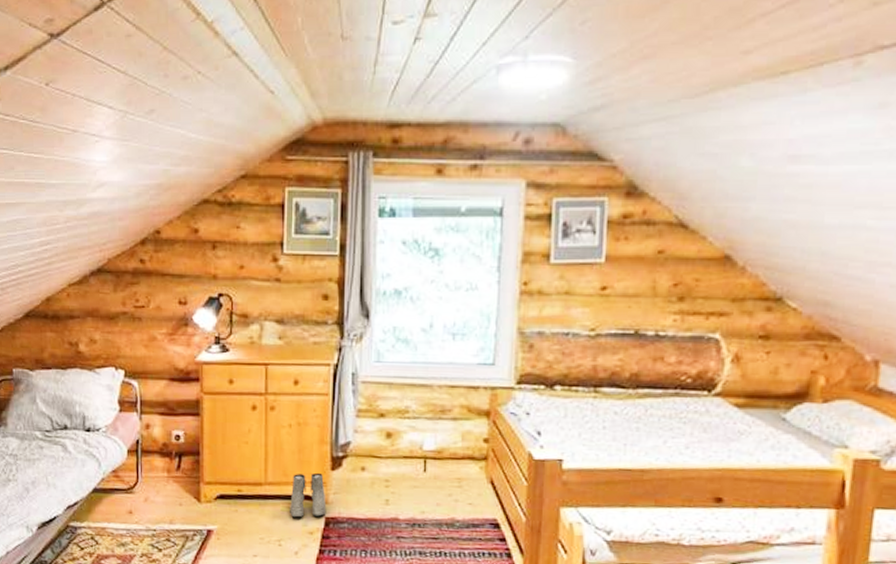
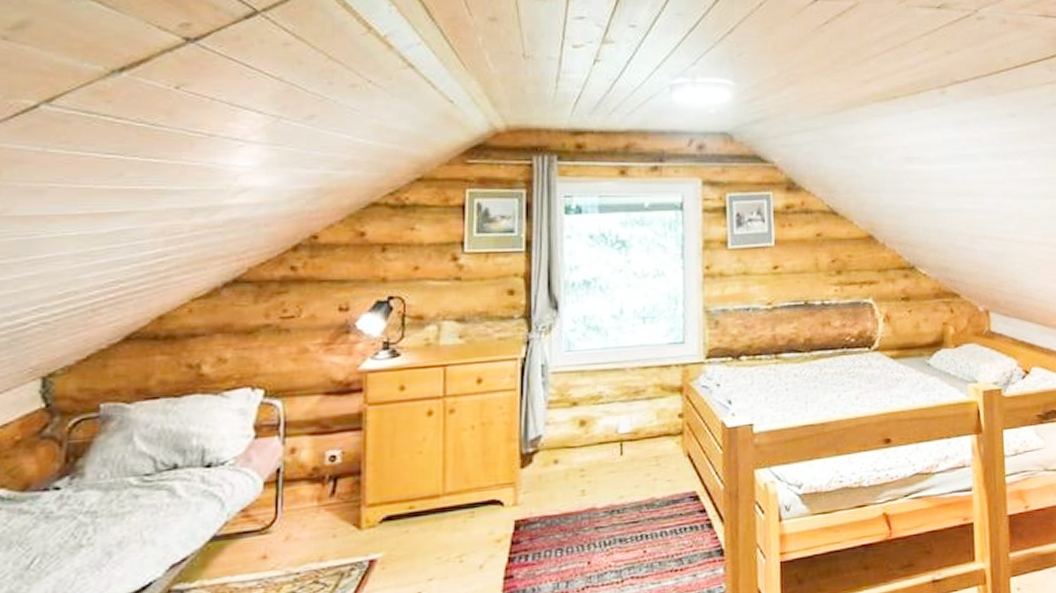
boots: present [290,472,327,518] -> none [473,473,516,527]

